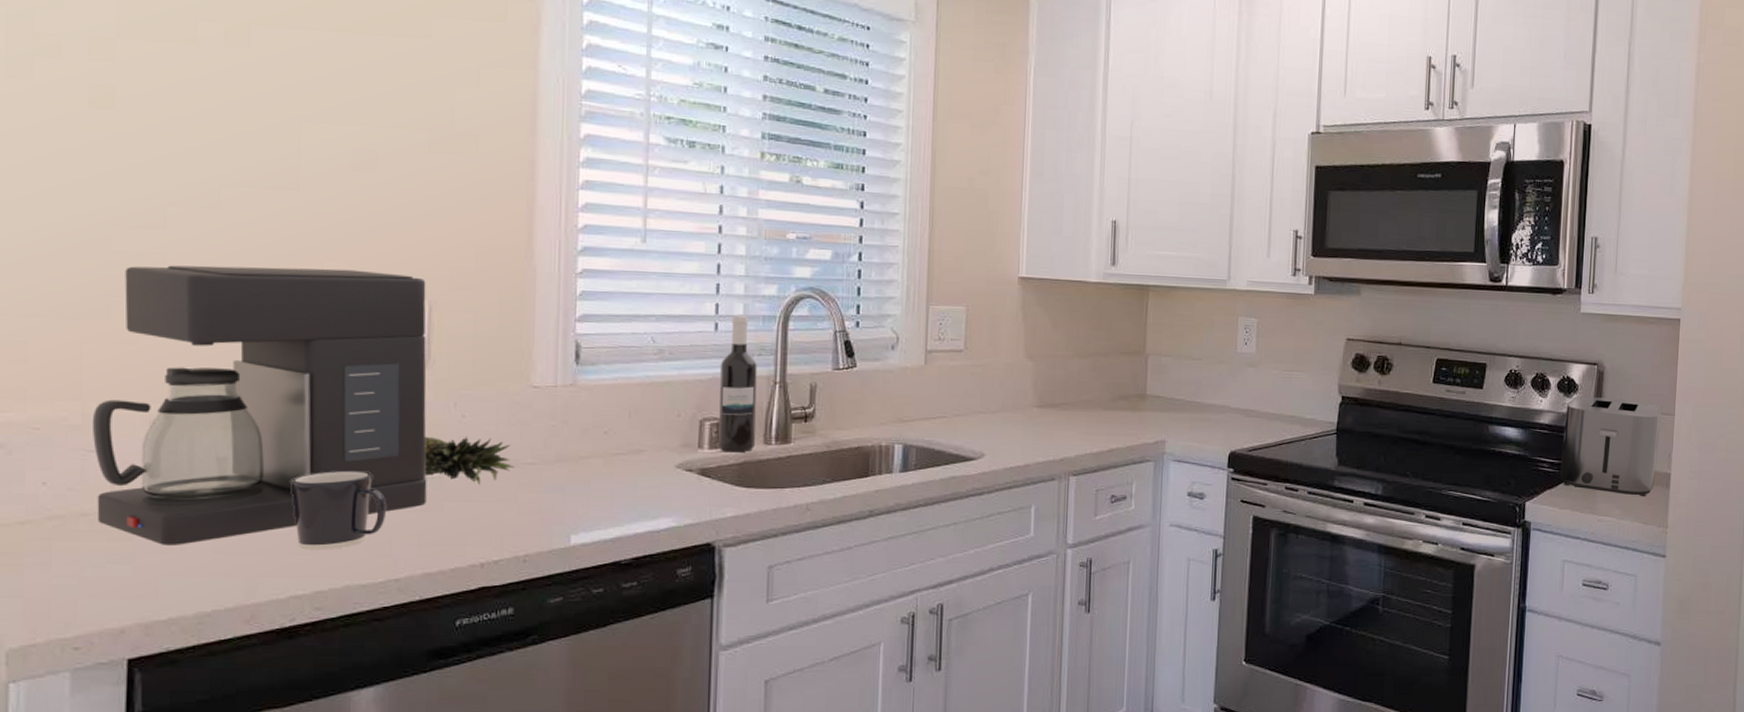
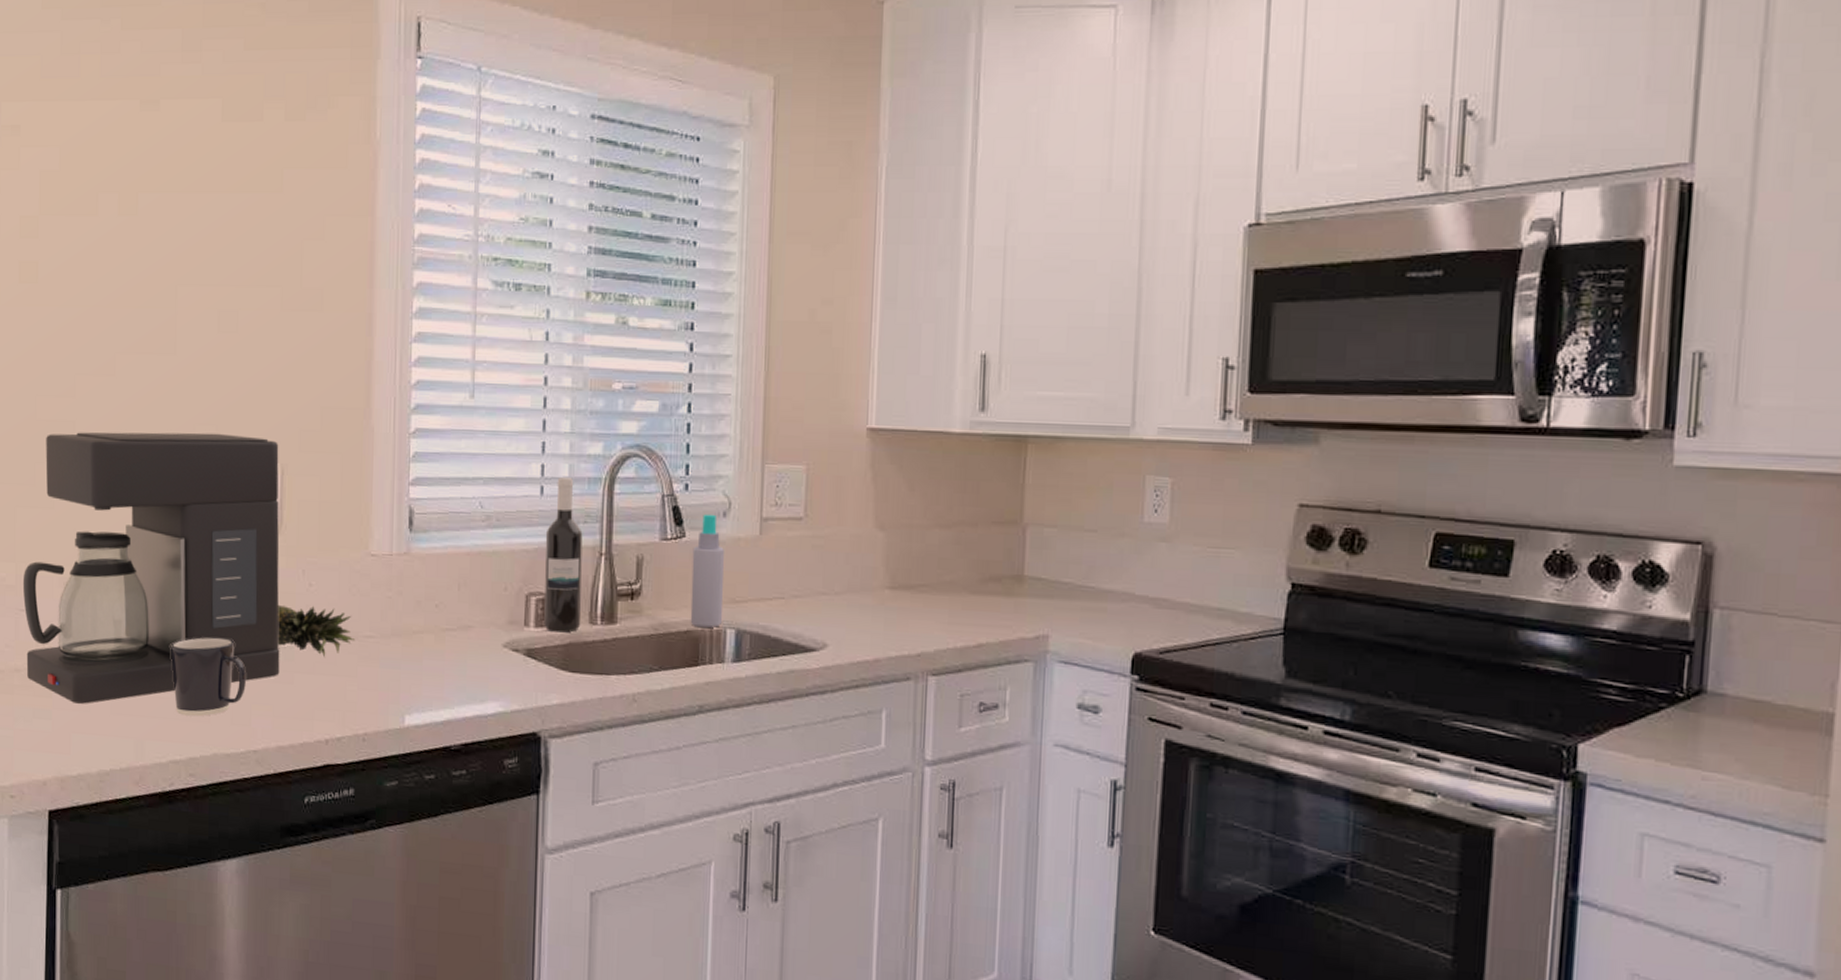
spray bottle: none [861,347,892,445] -> present [690,514,724,629]
toaster: present [1560,396,1662,497] -> none [1636,590,1819,748]

